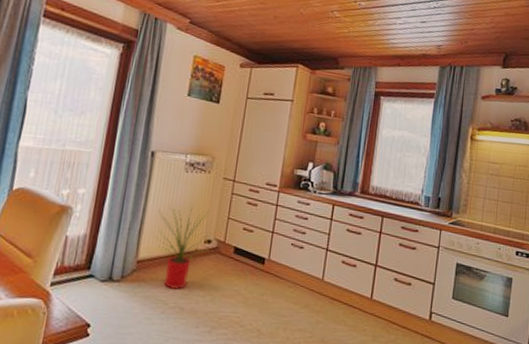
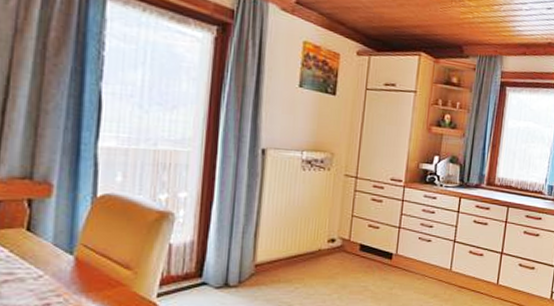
house plant: present [157,206,210,289] -> none [275,205,335,290]

